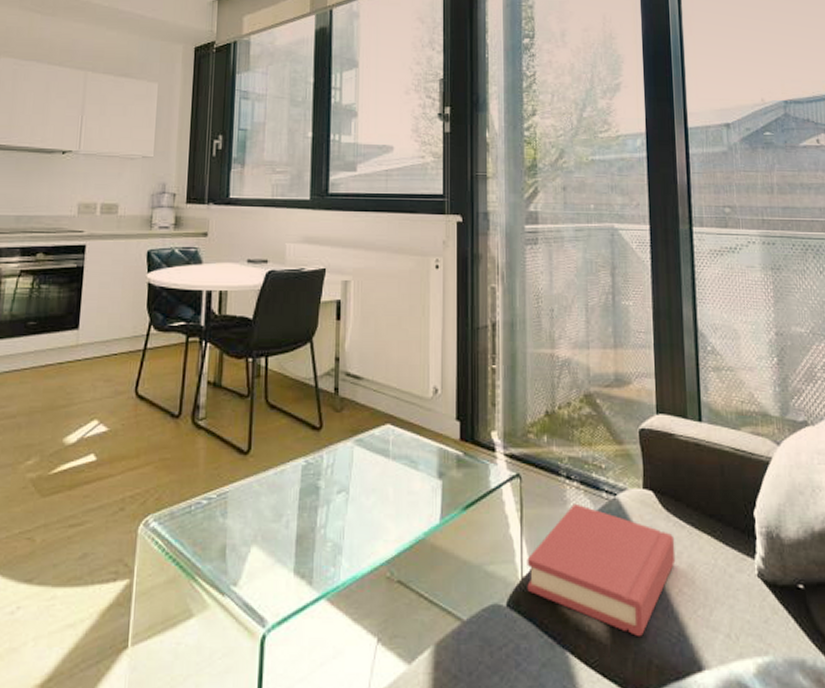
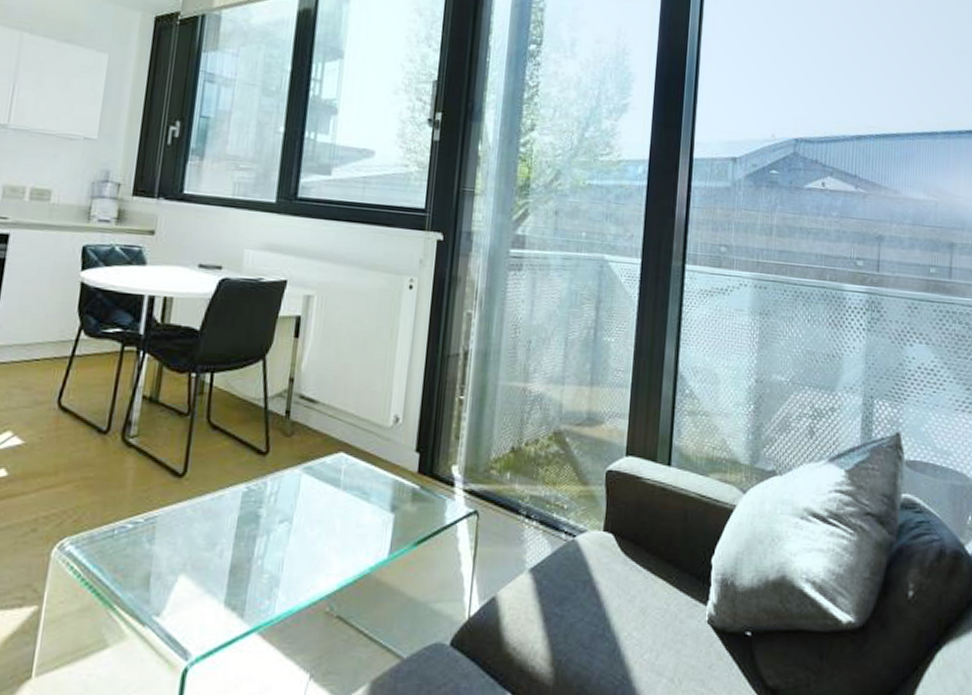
hardback book: present [527,503,676,637] -> none [473,543,630,680]

